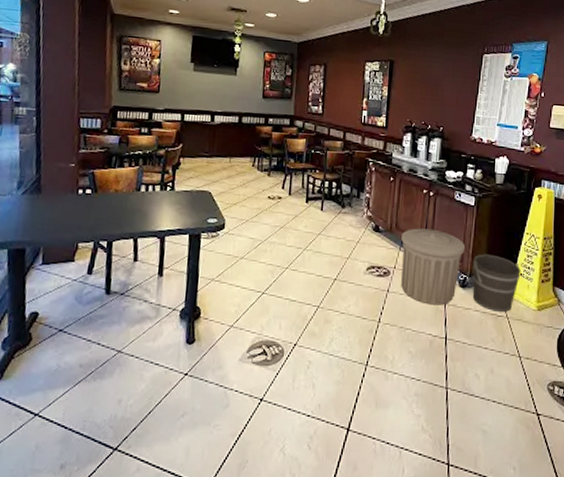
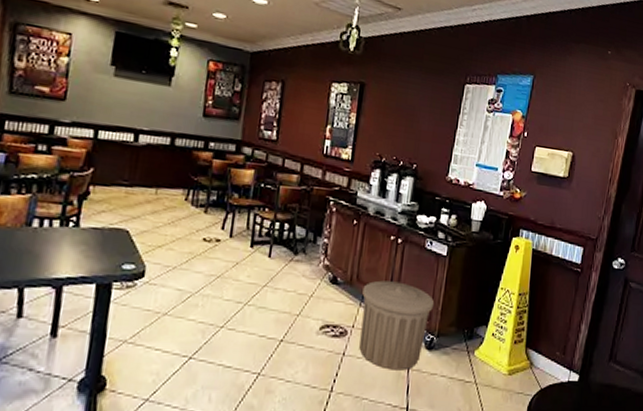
bucket: present [472,254,521,313] -> none [439,311,493,378]

